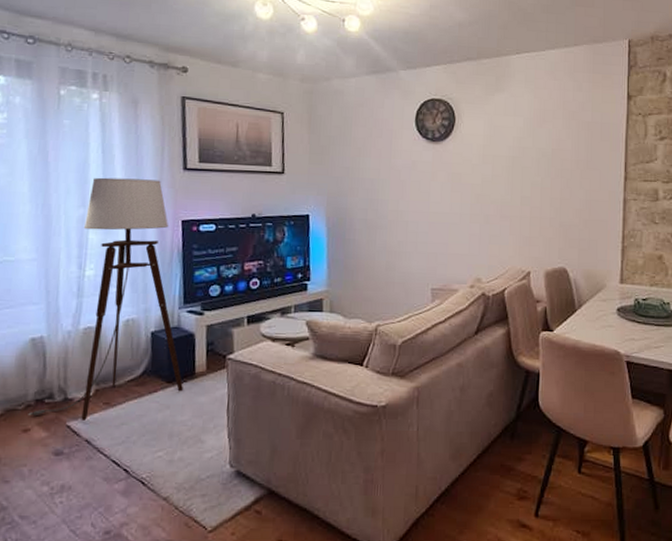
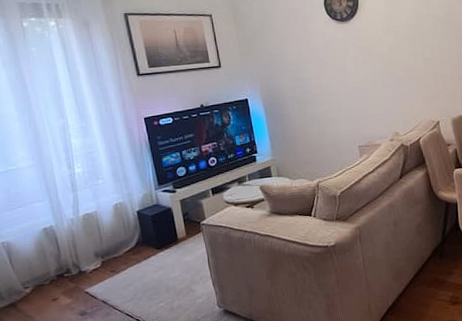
floor lamp: present [28,177,183,422] -> none [53,87,171,288]

